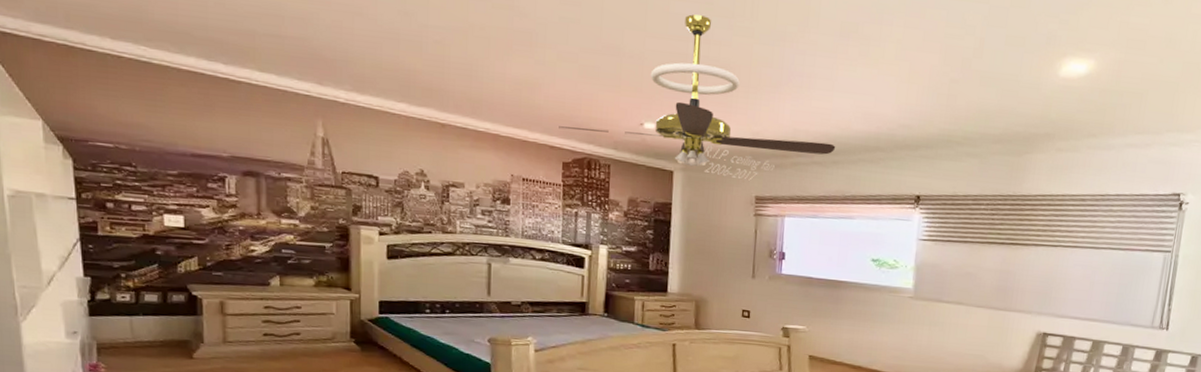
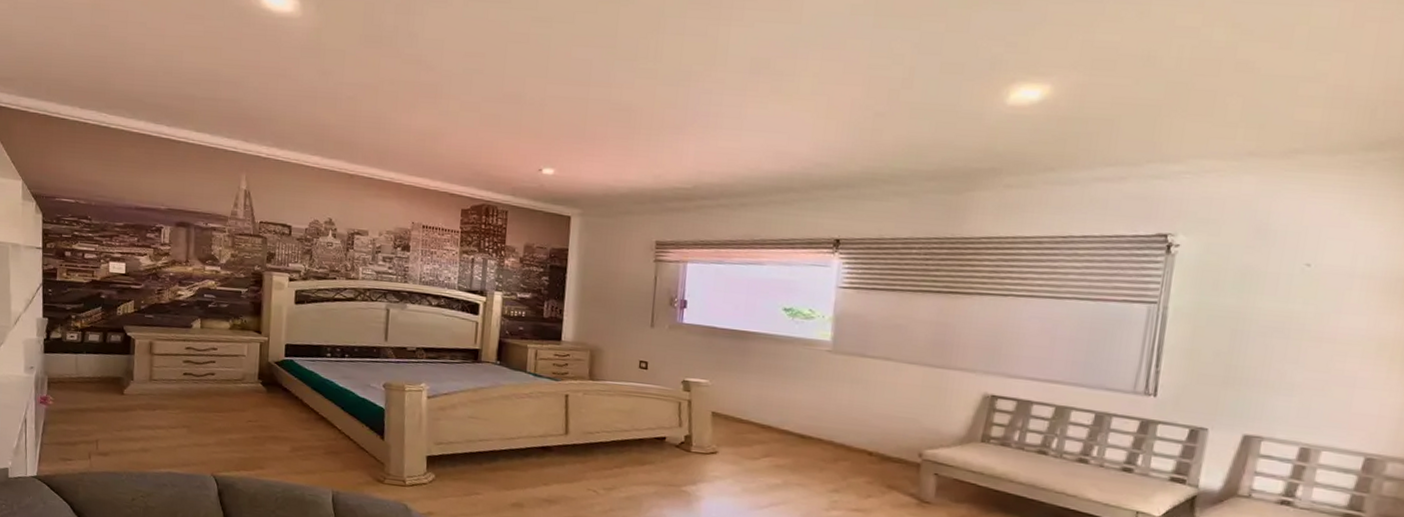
ceiling fan: present [559,14,836,181] -> none [459,59,744,225]

